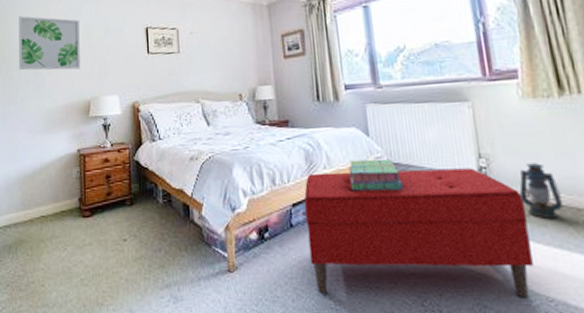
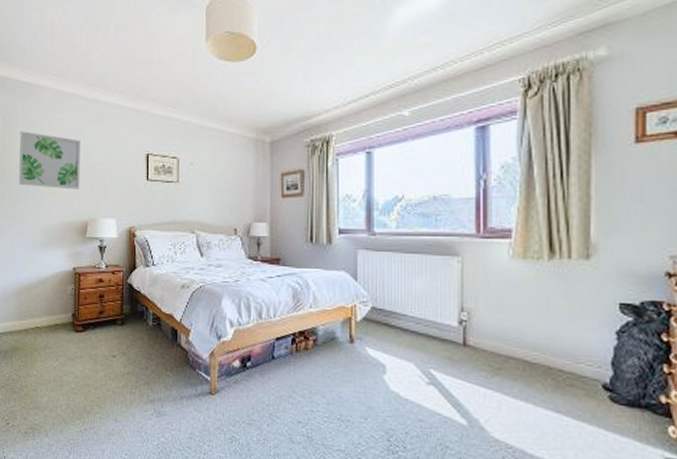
bench: present [304,168,533,298] -> none [287,311,499,443]
stack of books: present [348,158,405,191] -> none [333,302,385,334]
lantern: present [519,163,563,219] -> none [496,321,535,374]

